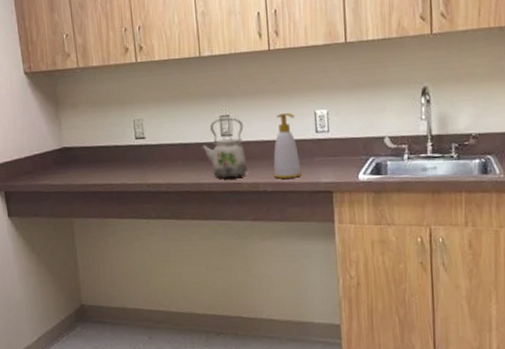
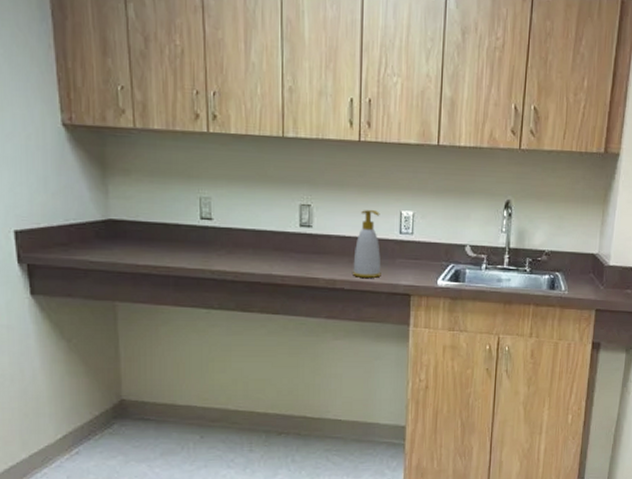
kettle: present [200,118,248,178] -> none [275,208,326,272]

